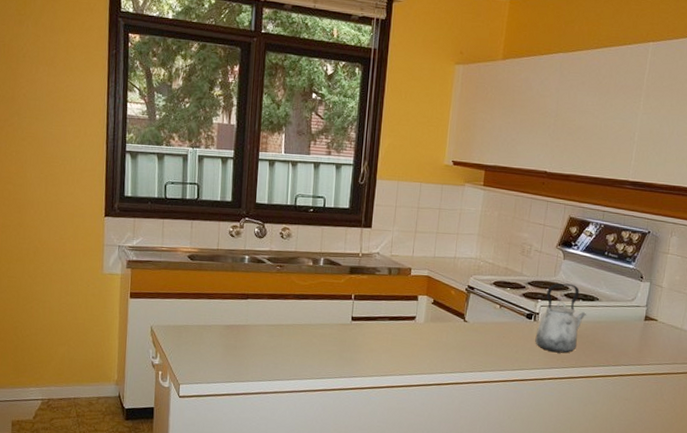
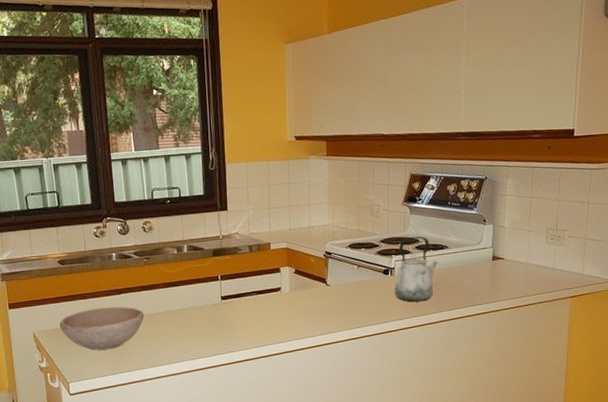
bowl: none [179,310,269,355] -> present [59,306,145,350]

